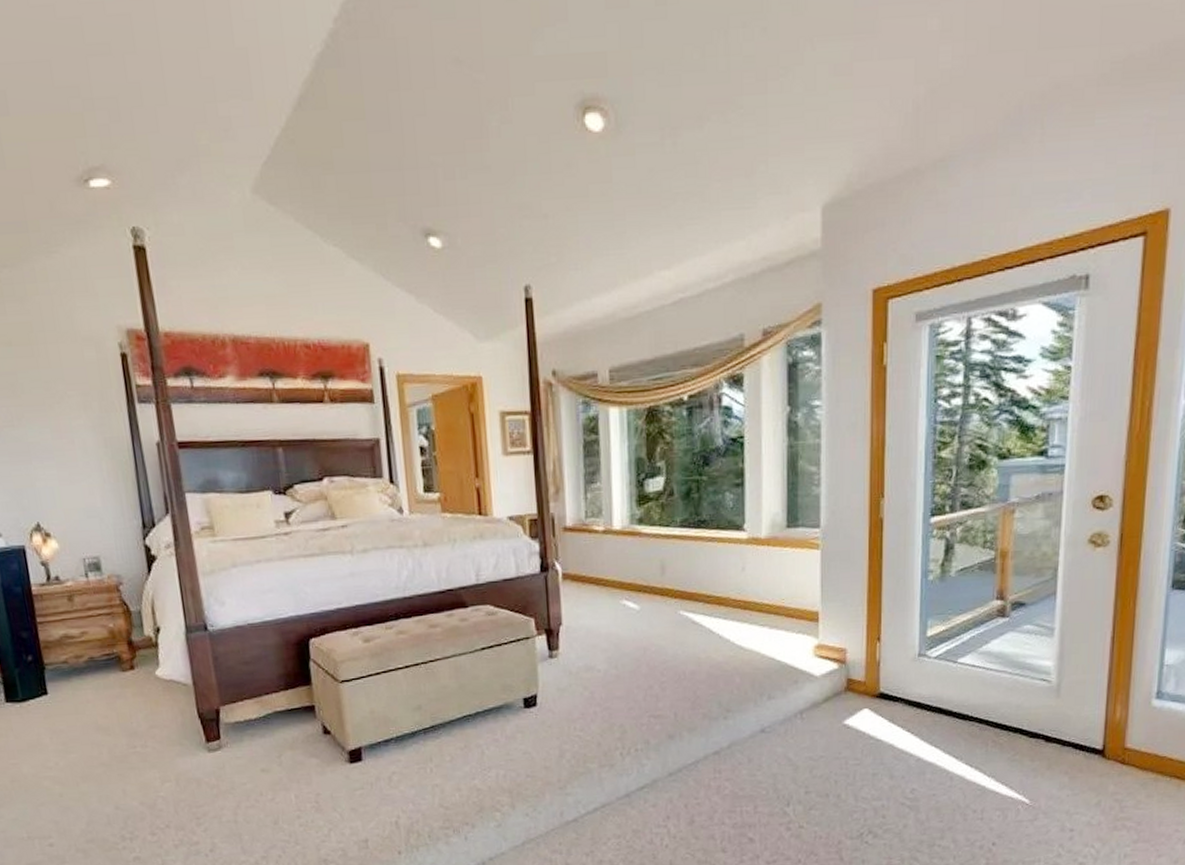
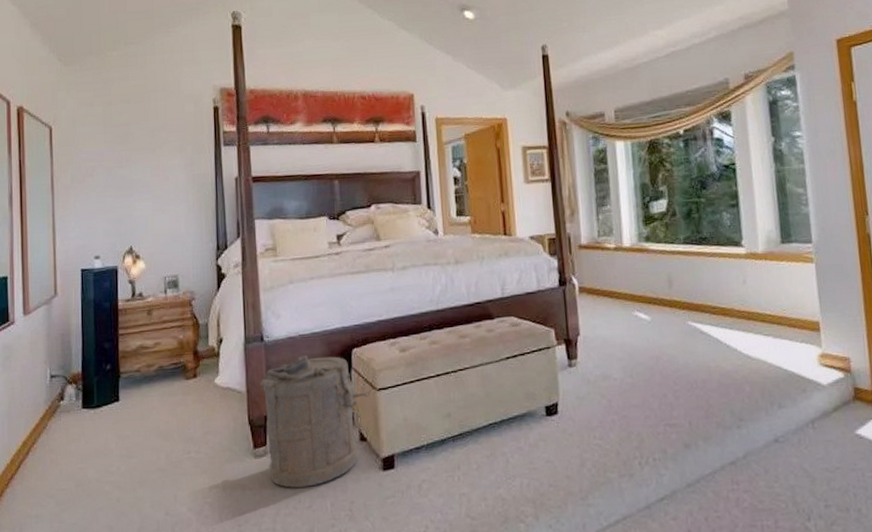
laundry hamper: none [207,645,333,781] -> present [260,354,371,488]

